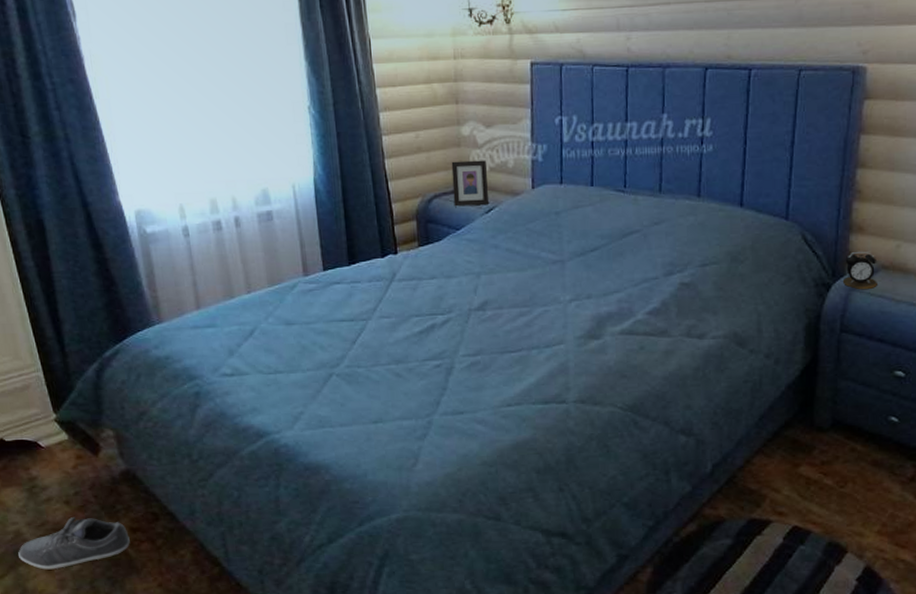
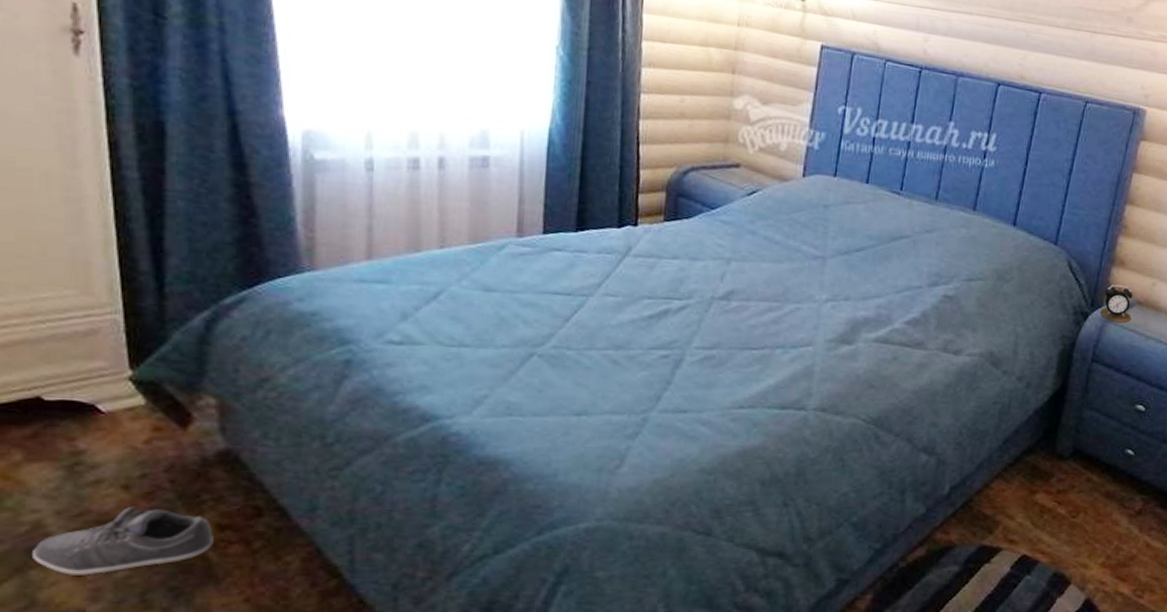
picture frame: present [451,160,488,207] -> none [712,134,756,186]

